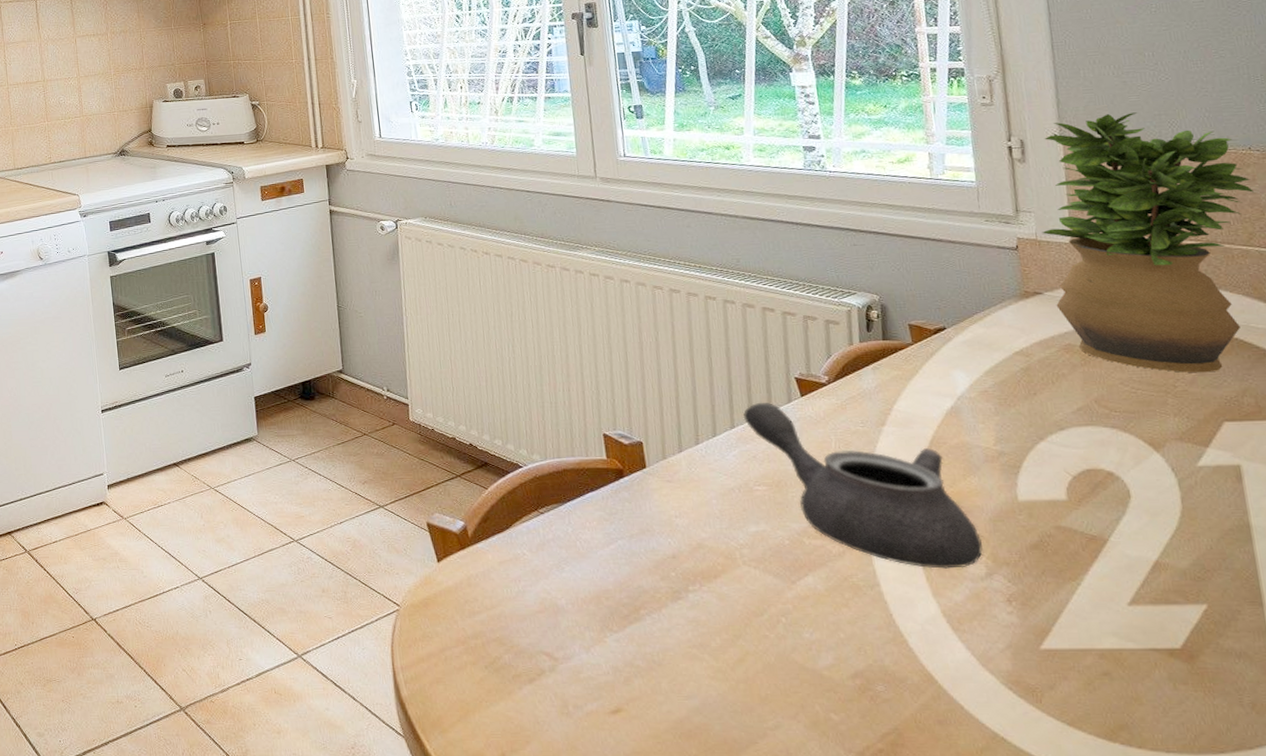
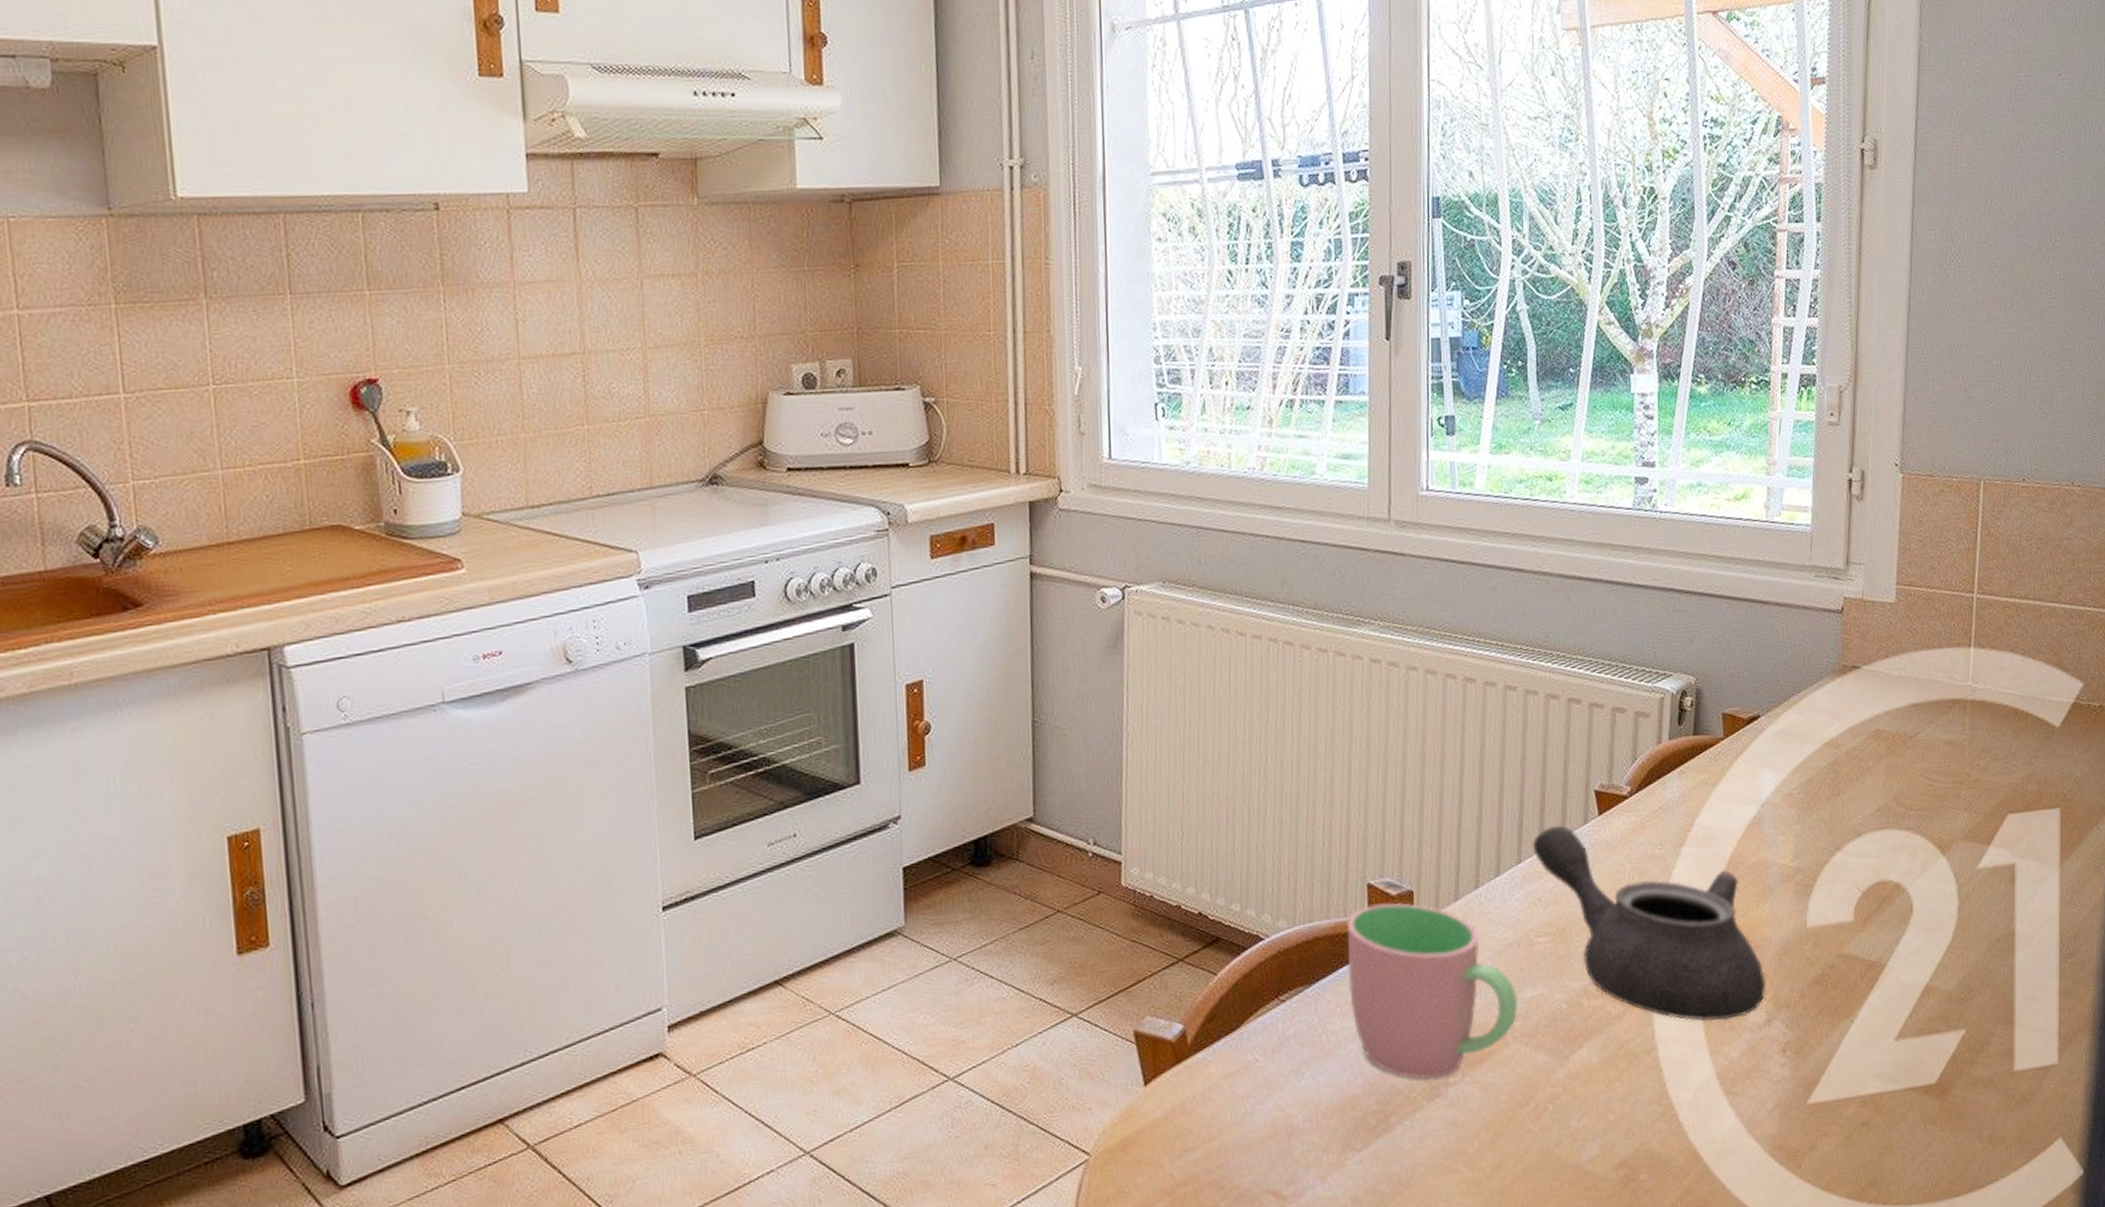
cup: none [588,449,745,585] -> present [1346,903,1519,1079]
potted plant: present [1042,112,1254,373] -> none [1869,437,2069,758]

